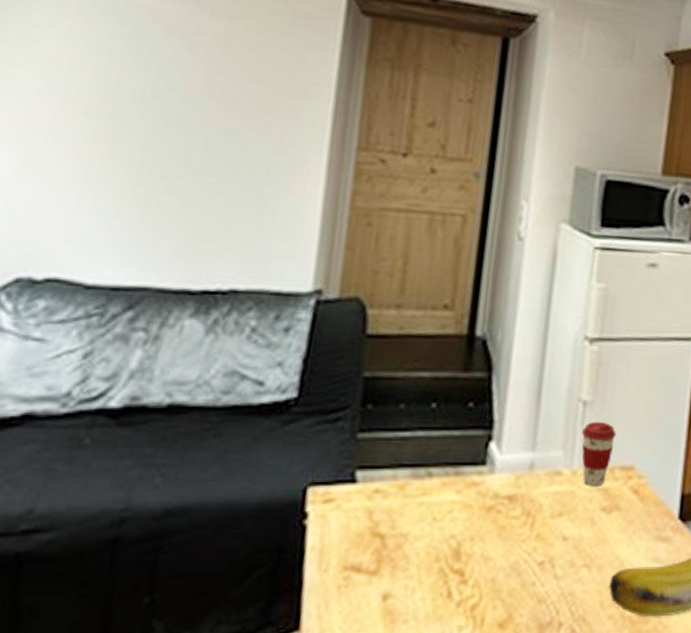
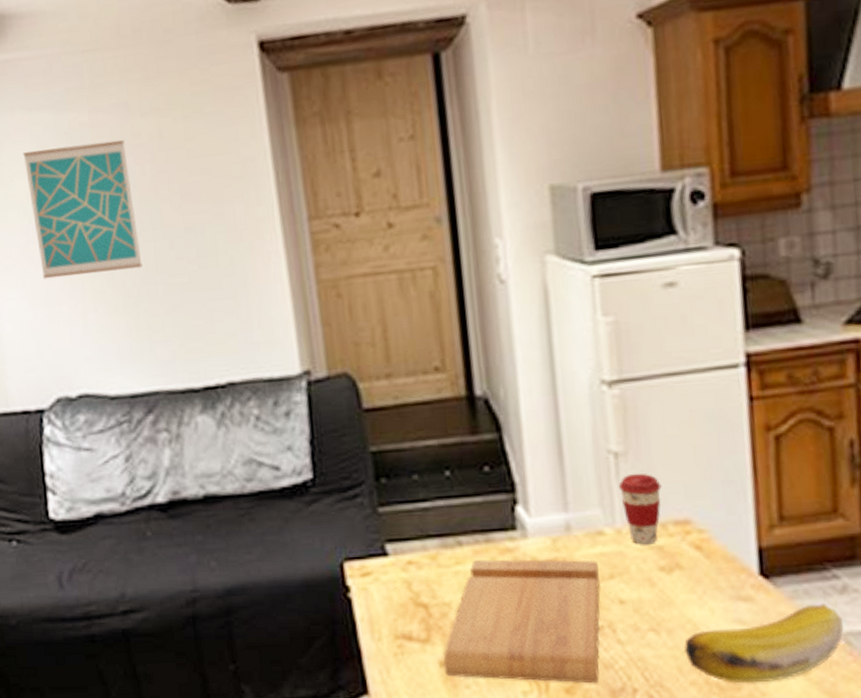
wall art: none [42,17,185,160] -> present [22,139,143,280]
cutting board: none [385,492,551,618] -> present [443,559,600,684]

